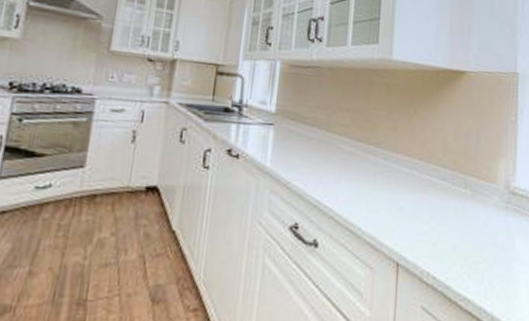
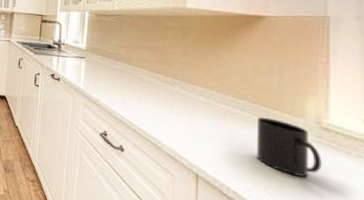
mug: none [455,185,510,248] -> present [257,116,322,178]

